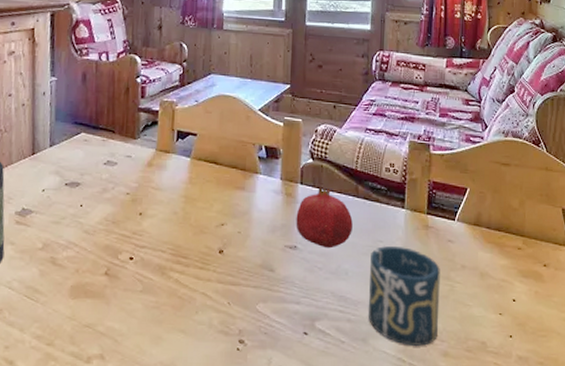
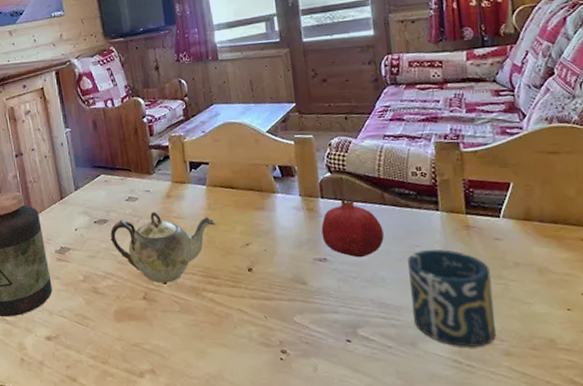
teapot: none [81,179,194,259] -> present [110,211,216,283]

